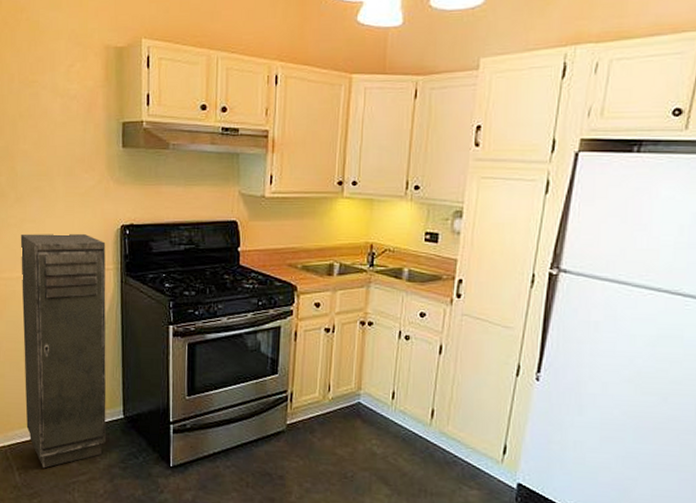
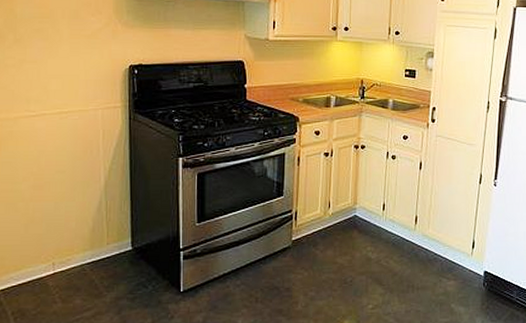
storage cabinet: present [20,233,107,469] -> none [19,74,114,309]

